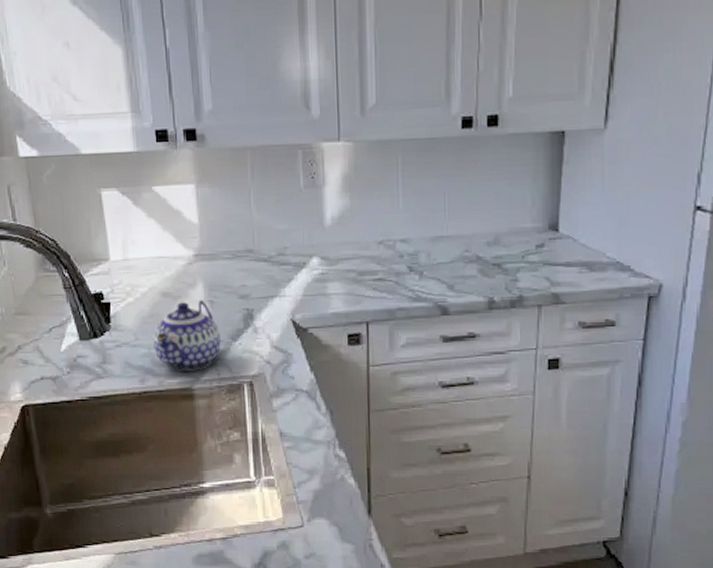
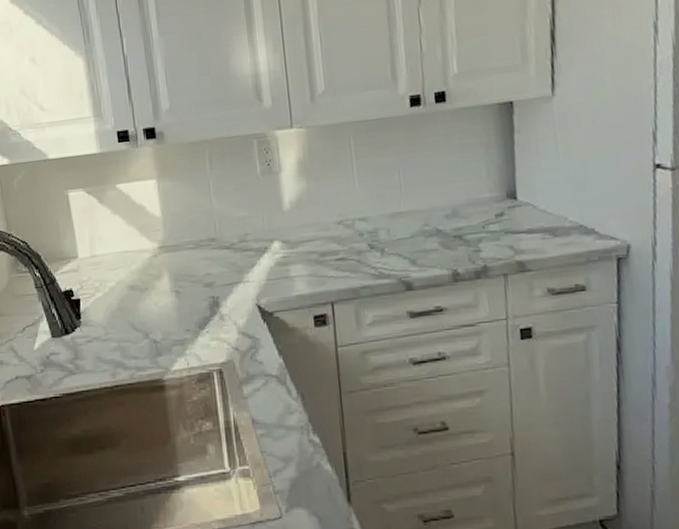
teapot: present [153,300,221,371] -> none [122,291,189,363]

